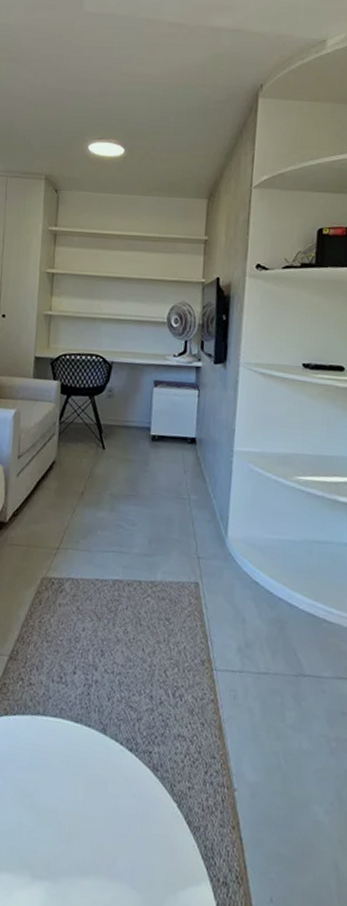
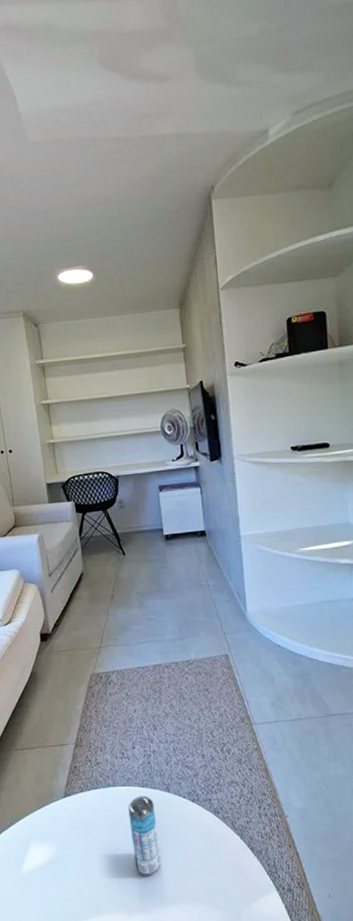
beverage can: none [50,732,86,834] -> present [128,796,161,876]

